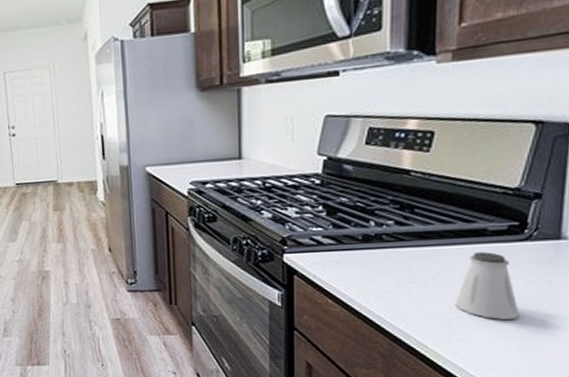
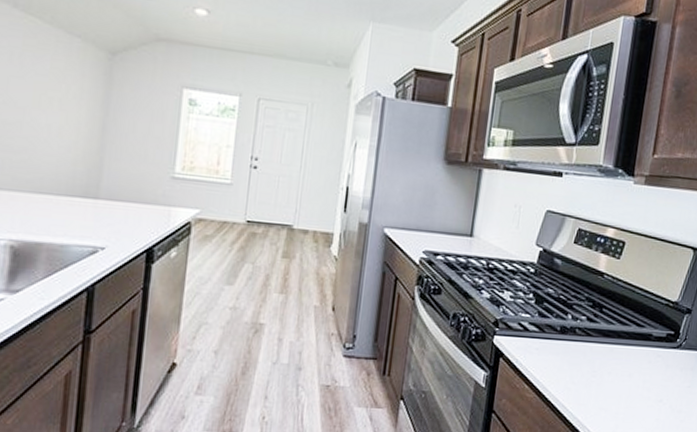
saltshaker: present [455,252,520,320] -> none [622,354,666,417]

